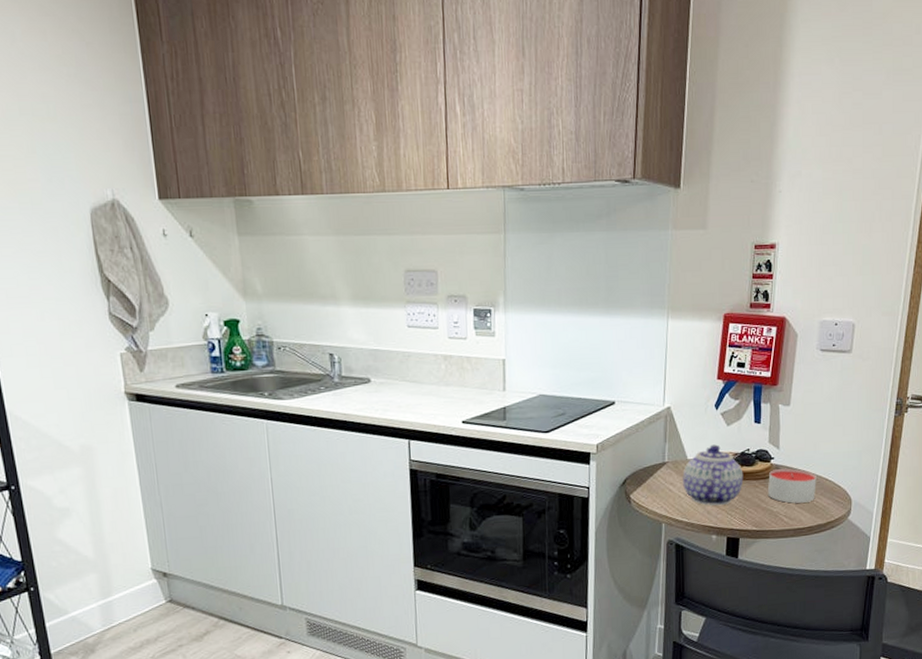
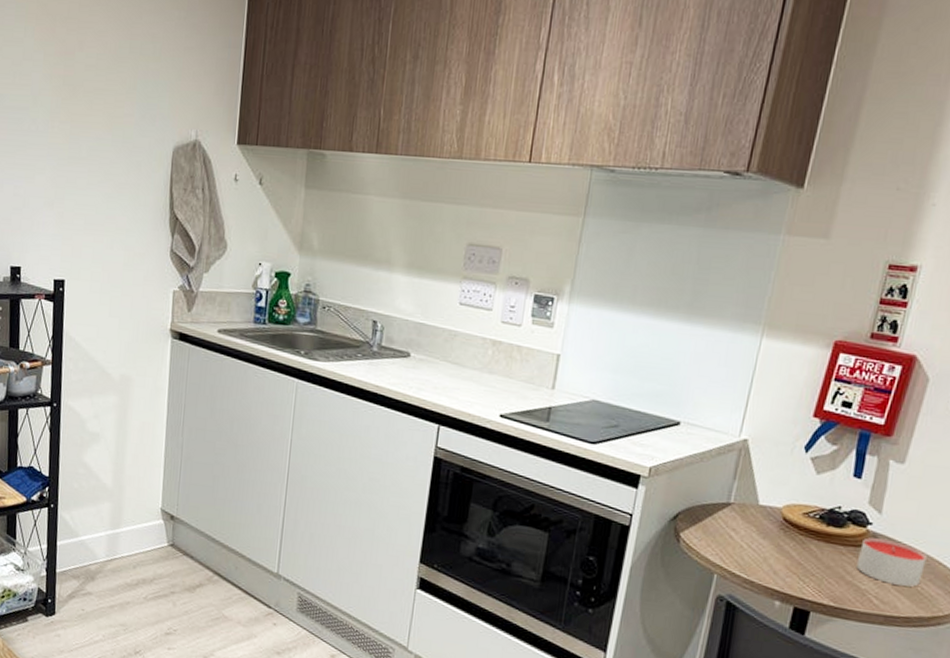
teapot: present [683,444,744,506] -> none [748,493,829,568]

